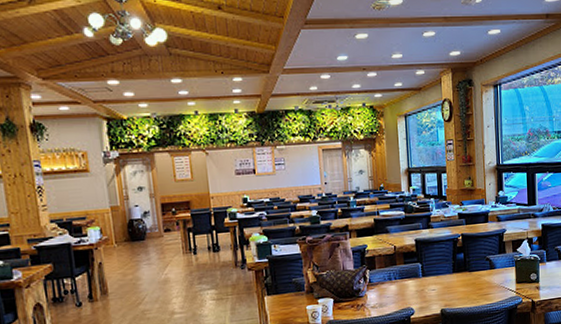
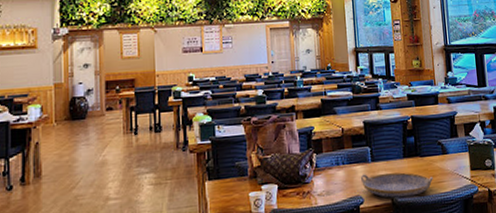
serving tray: none [411,286,480,310] -> present [360,172,433,199]

